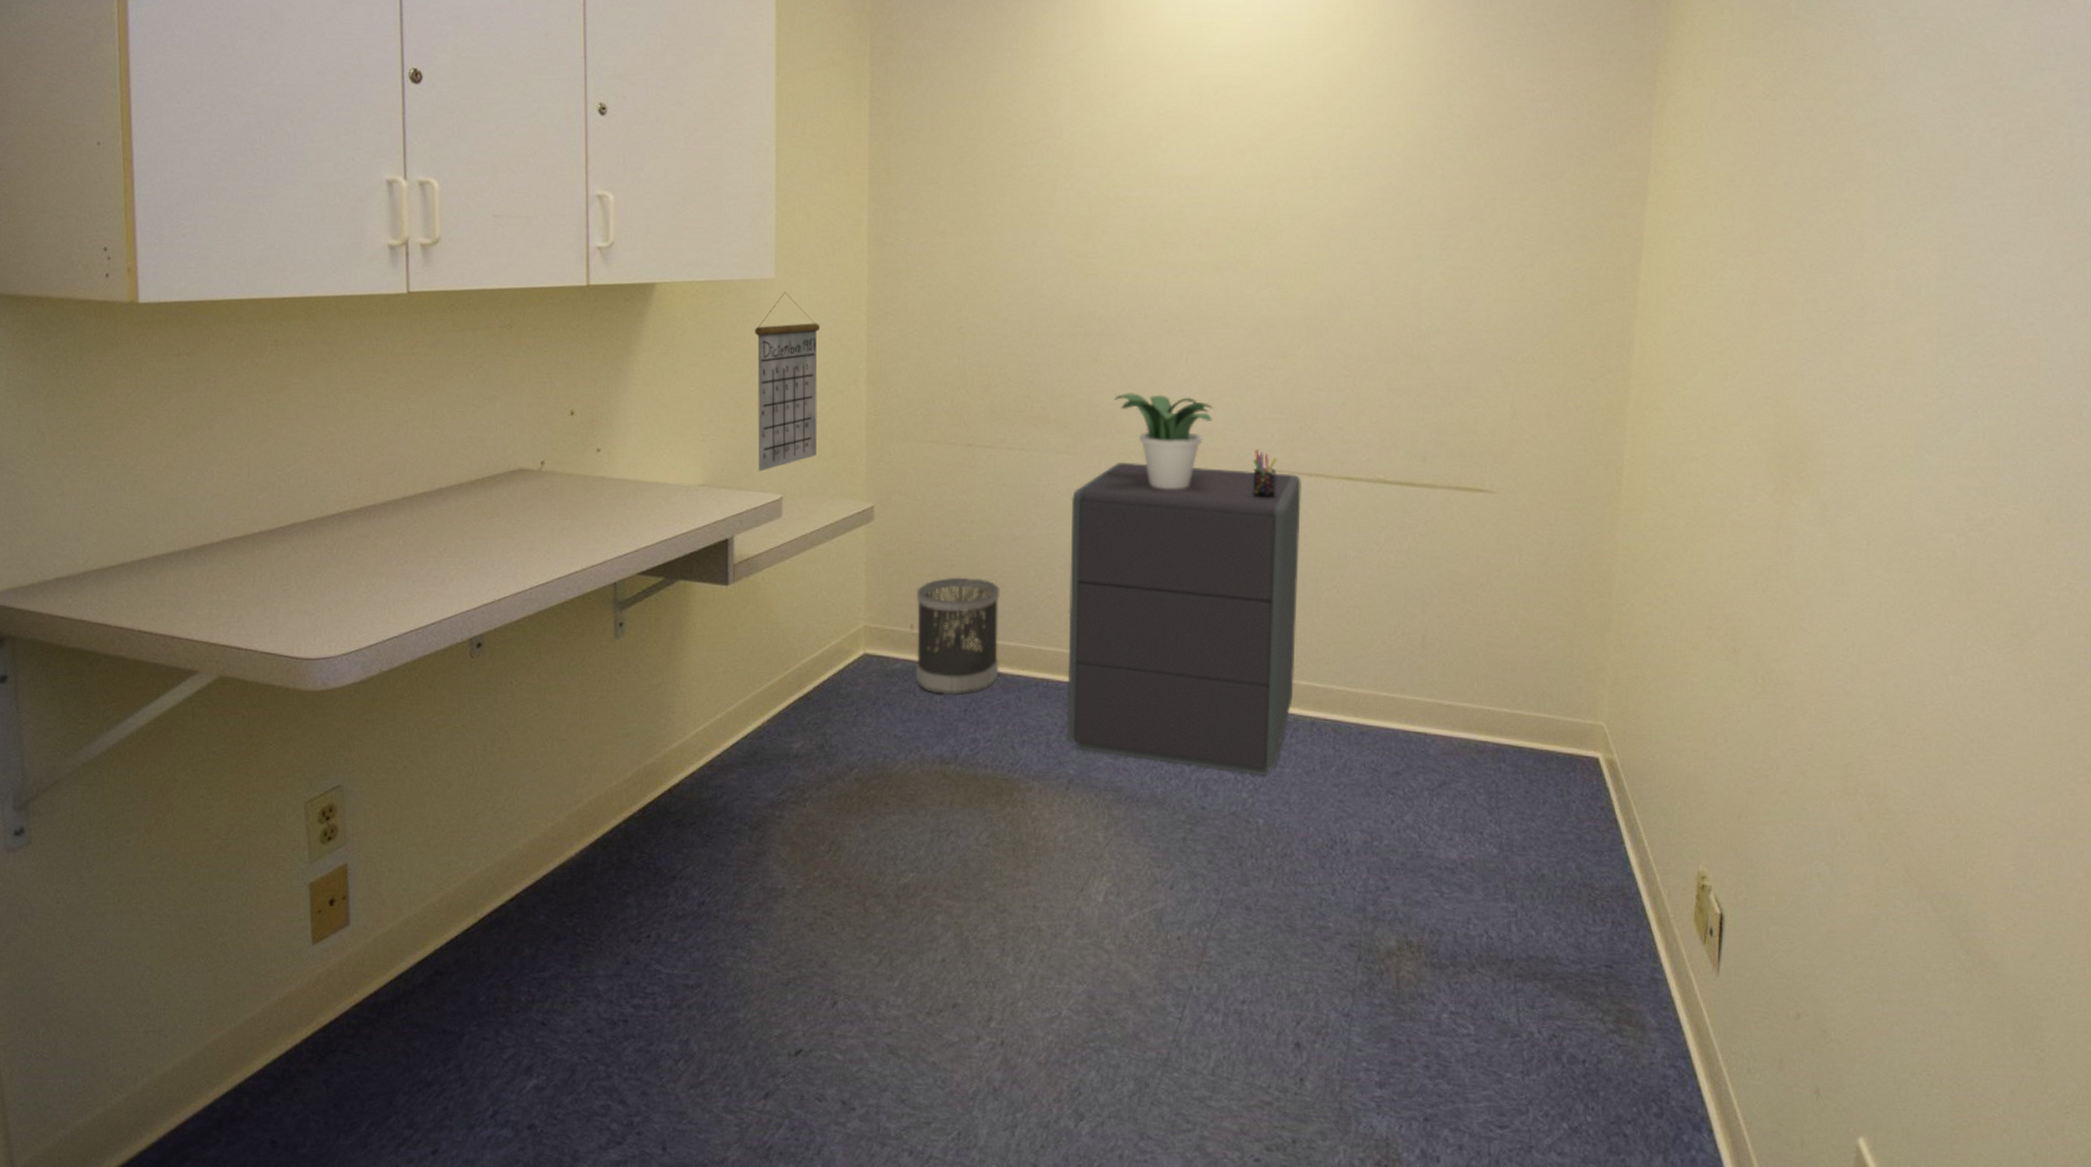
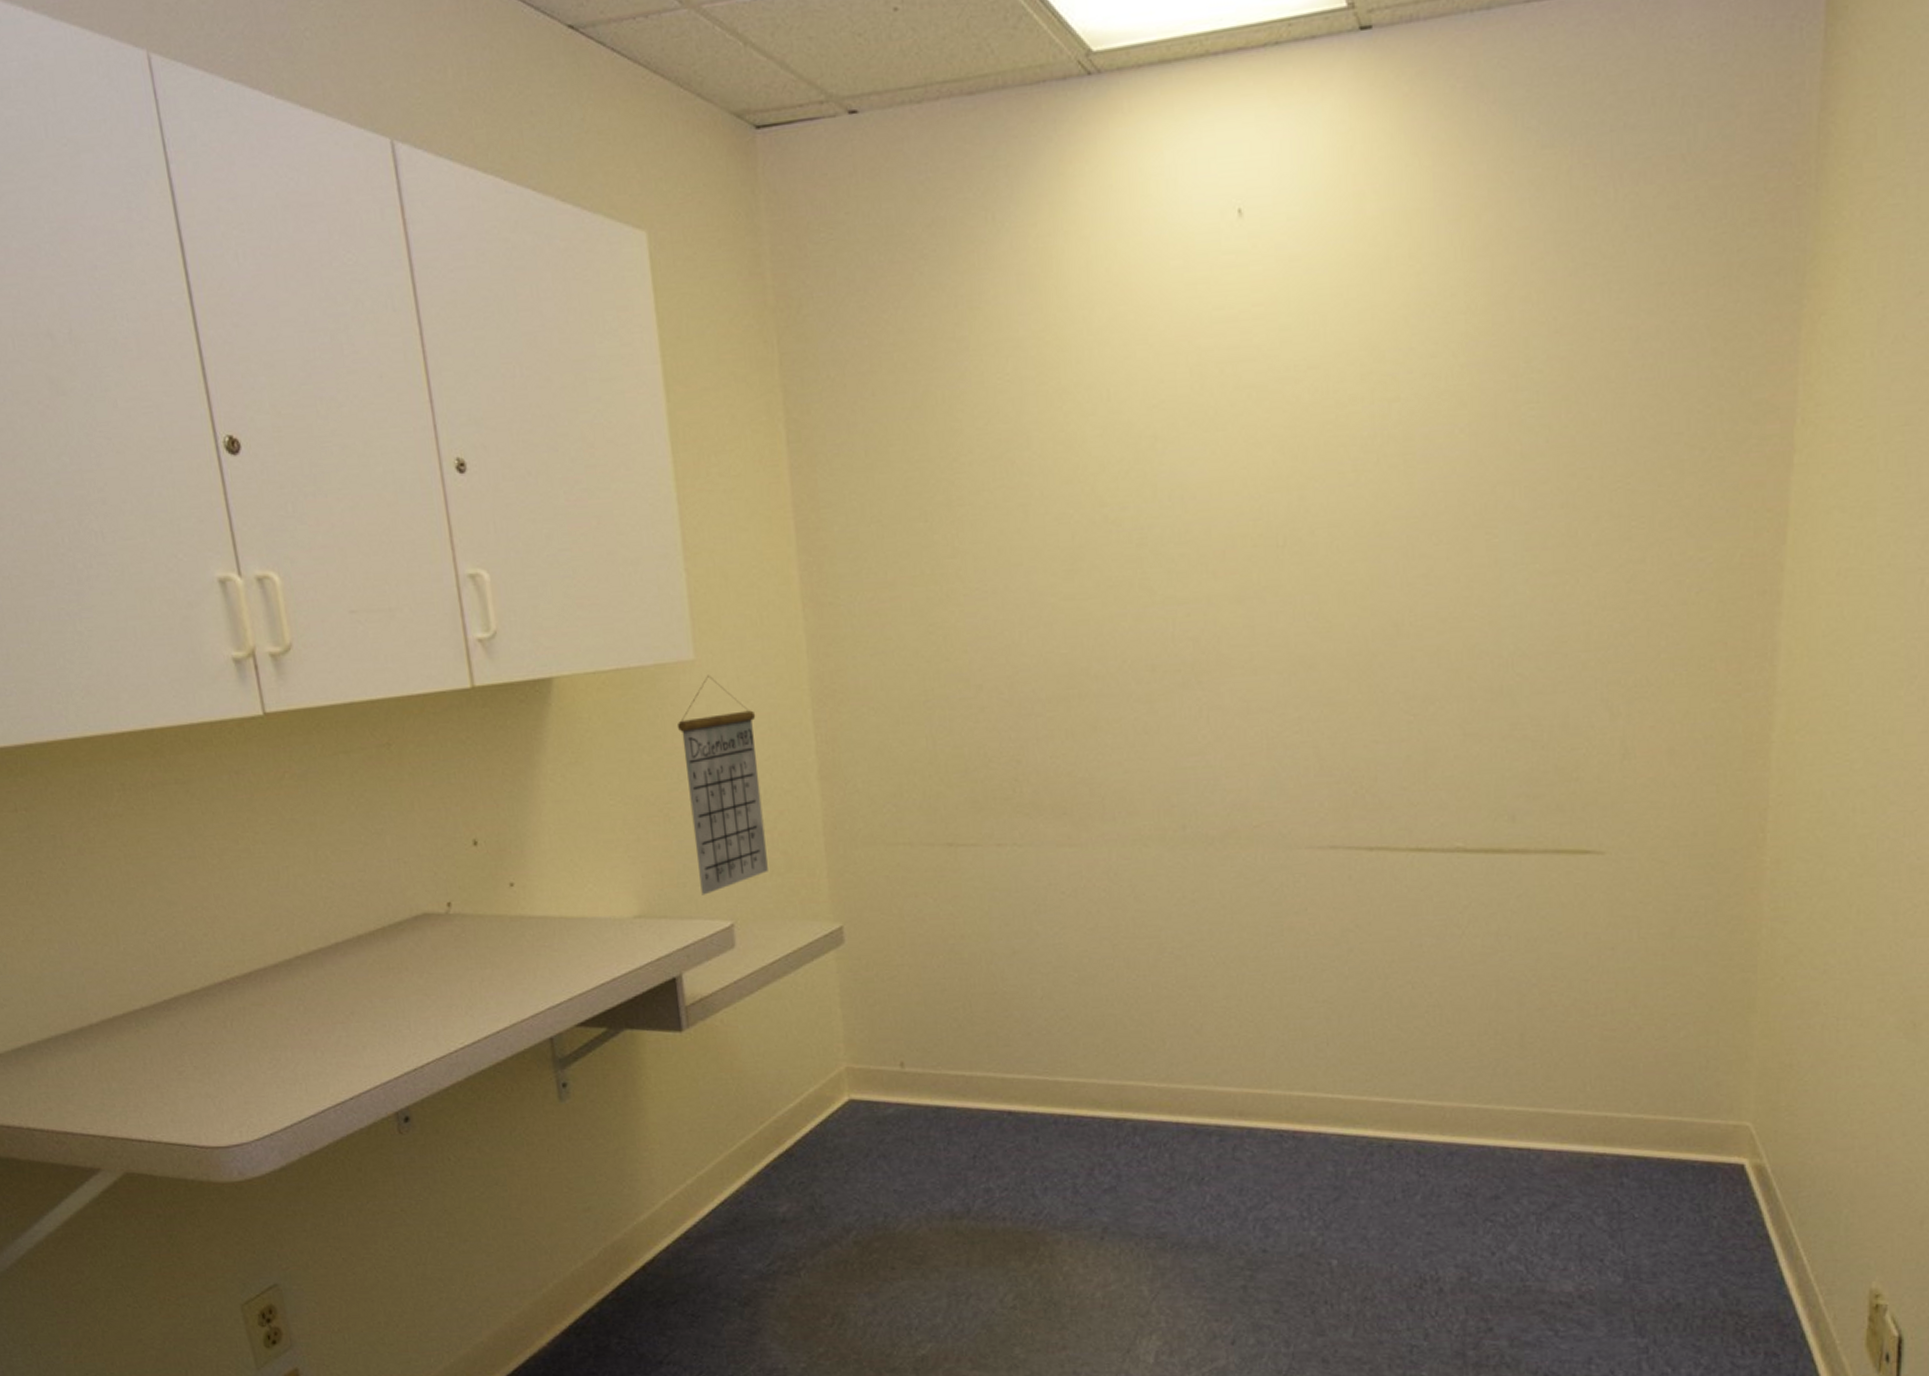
wastebasket: present [915,577,1000,696] -> none [903,1002,1010,1141]
filing cabinet: present [1067,462,1301,776] -> none [1078,848,1366,1211]
potted plant: present [1115,393,1214,489] -> none [1122,764,1246,880]
pen holder: present [1253,450,1278,499] -> none [1299,823,1330,883]

